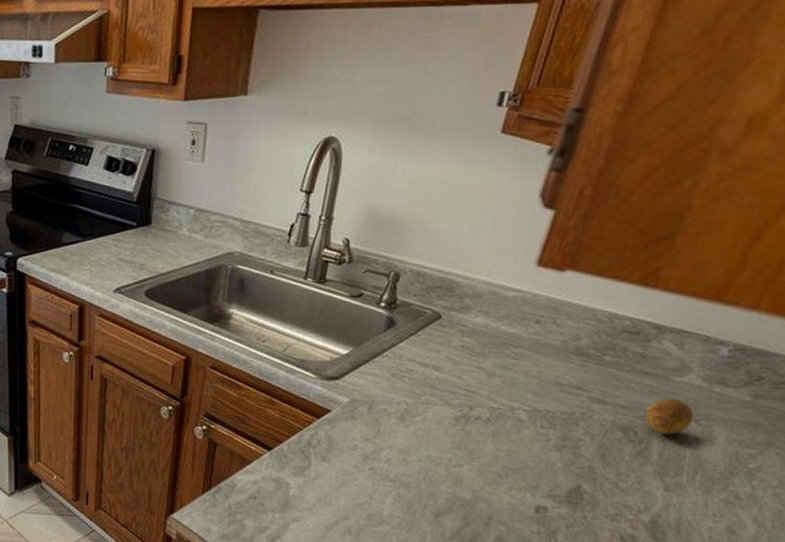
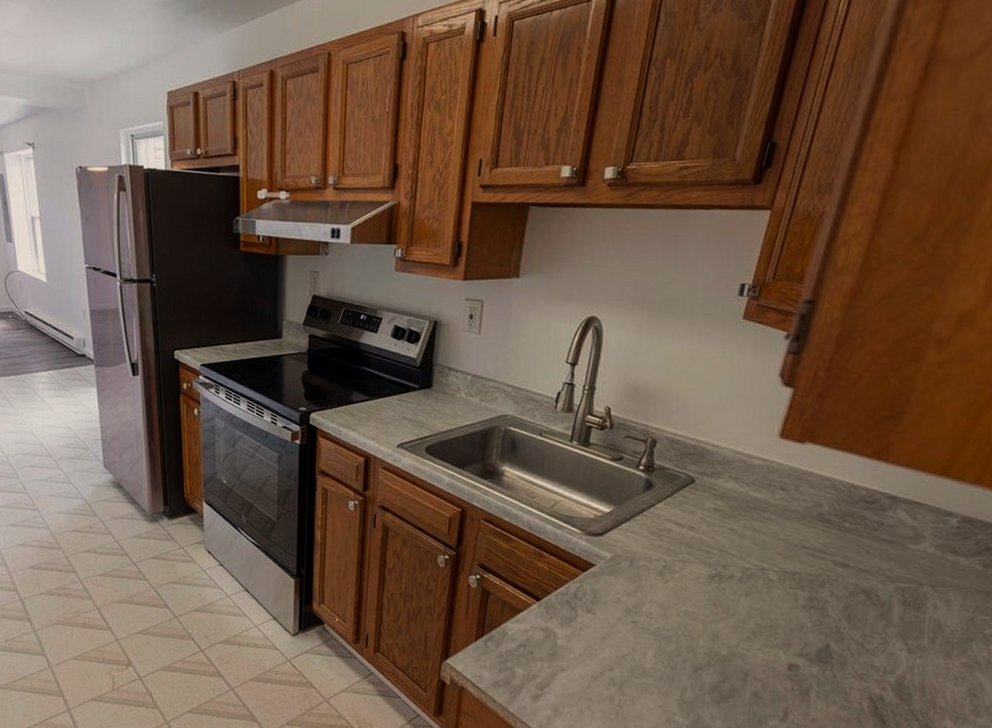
fruit: present [645,398,695,435] -> none [885,564,931,600]

